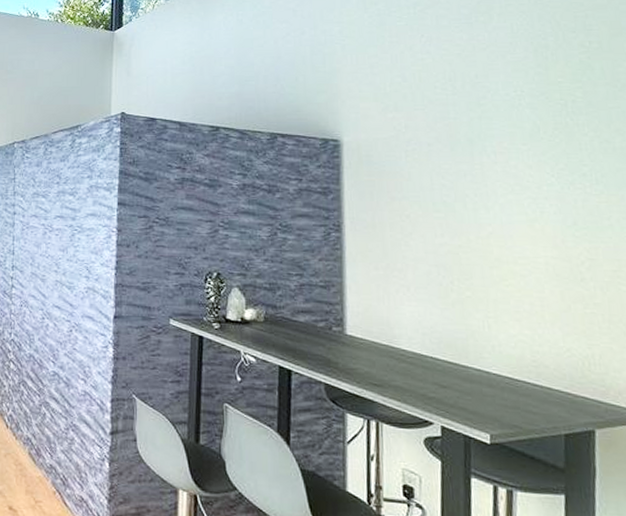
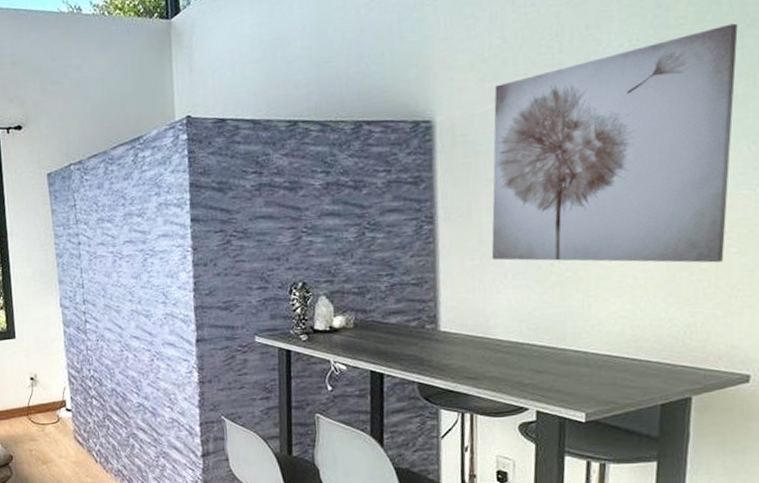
wall art: none [395,86,616,299] -> present [491,23,738,263]

